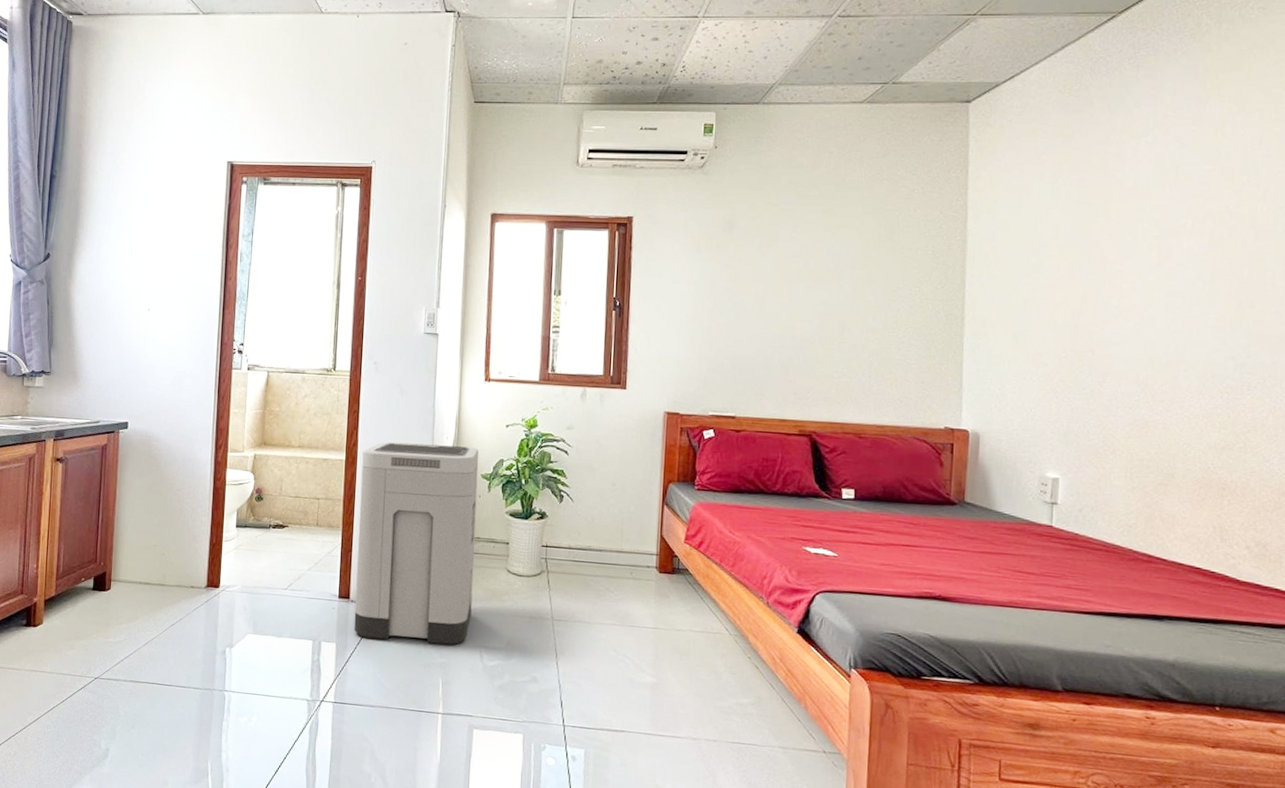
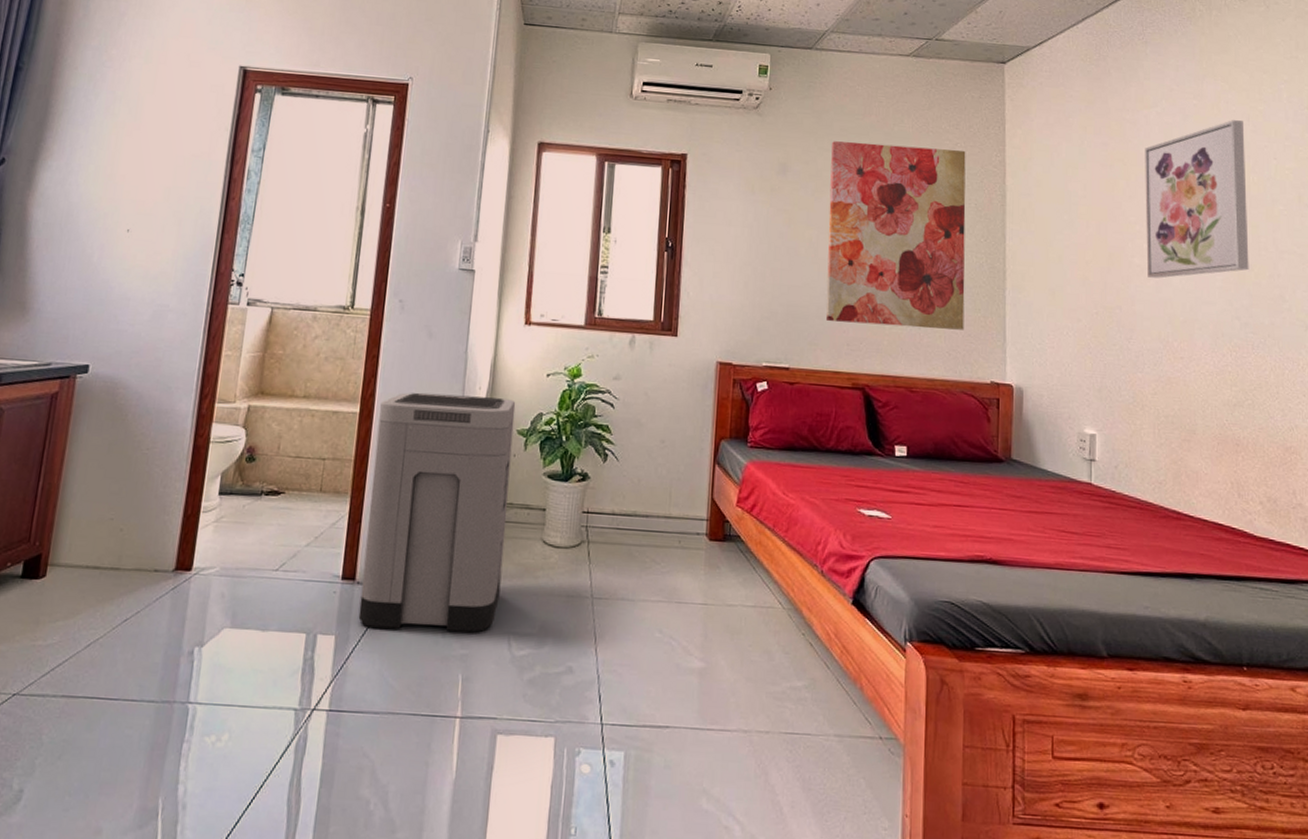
wall art: none [772,195,924,377] -> present [825,141,966,330]
wall art: none [1126,145,1254,319] -> present [1145,120,1249,279]

